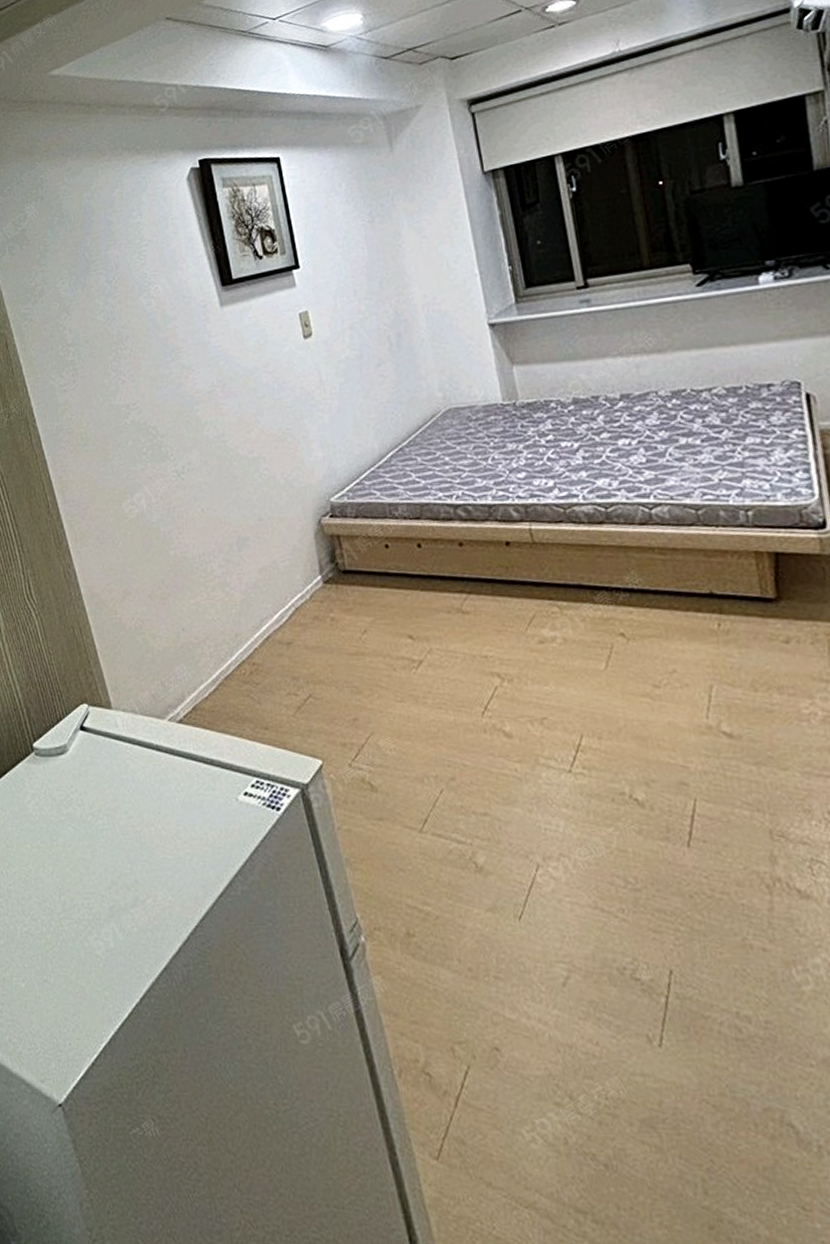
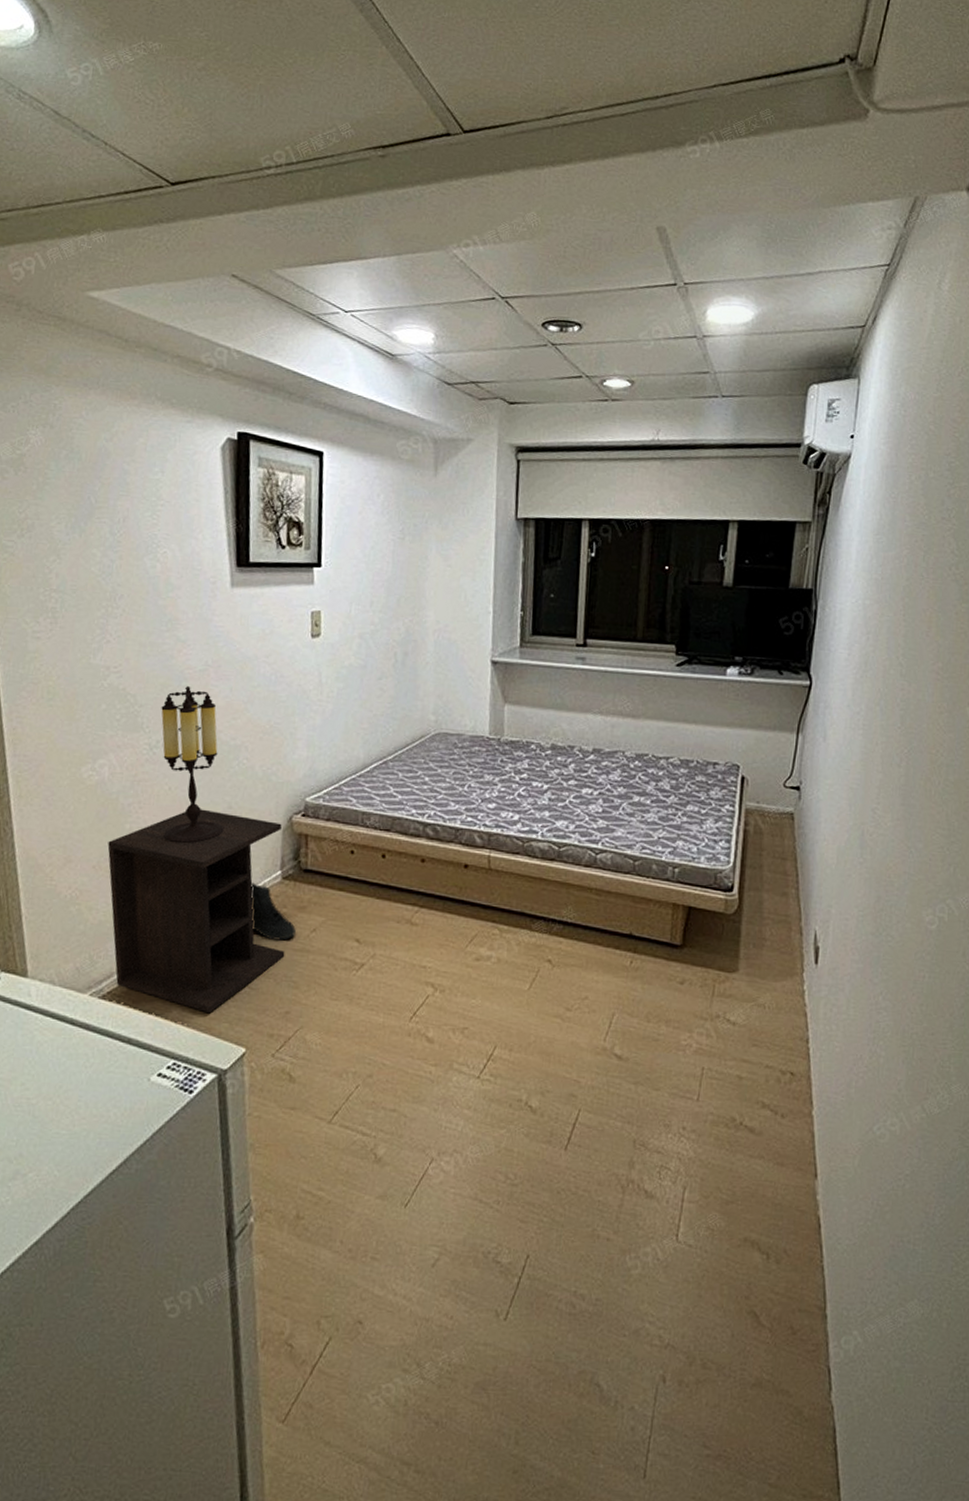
nightstand: none [158,525,342,728] -> present [107,809,285,1014]
table lamp: none [180,408,260,563] -> present [161,685,225,844]
sneaker: none [295,591,347,647] -> present [250,882,296,941]

